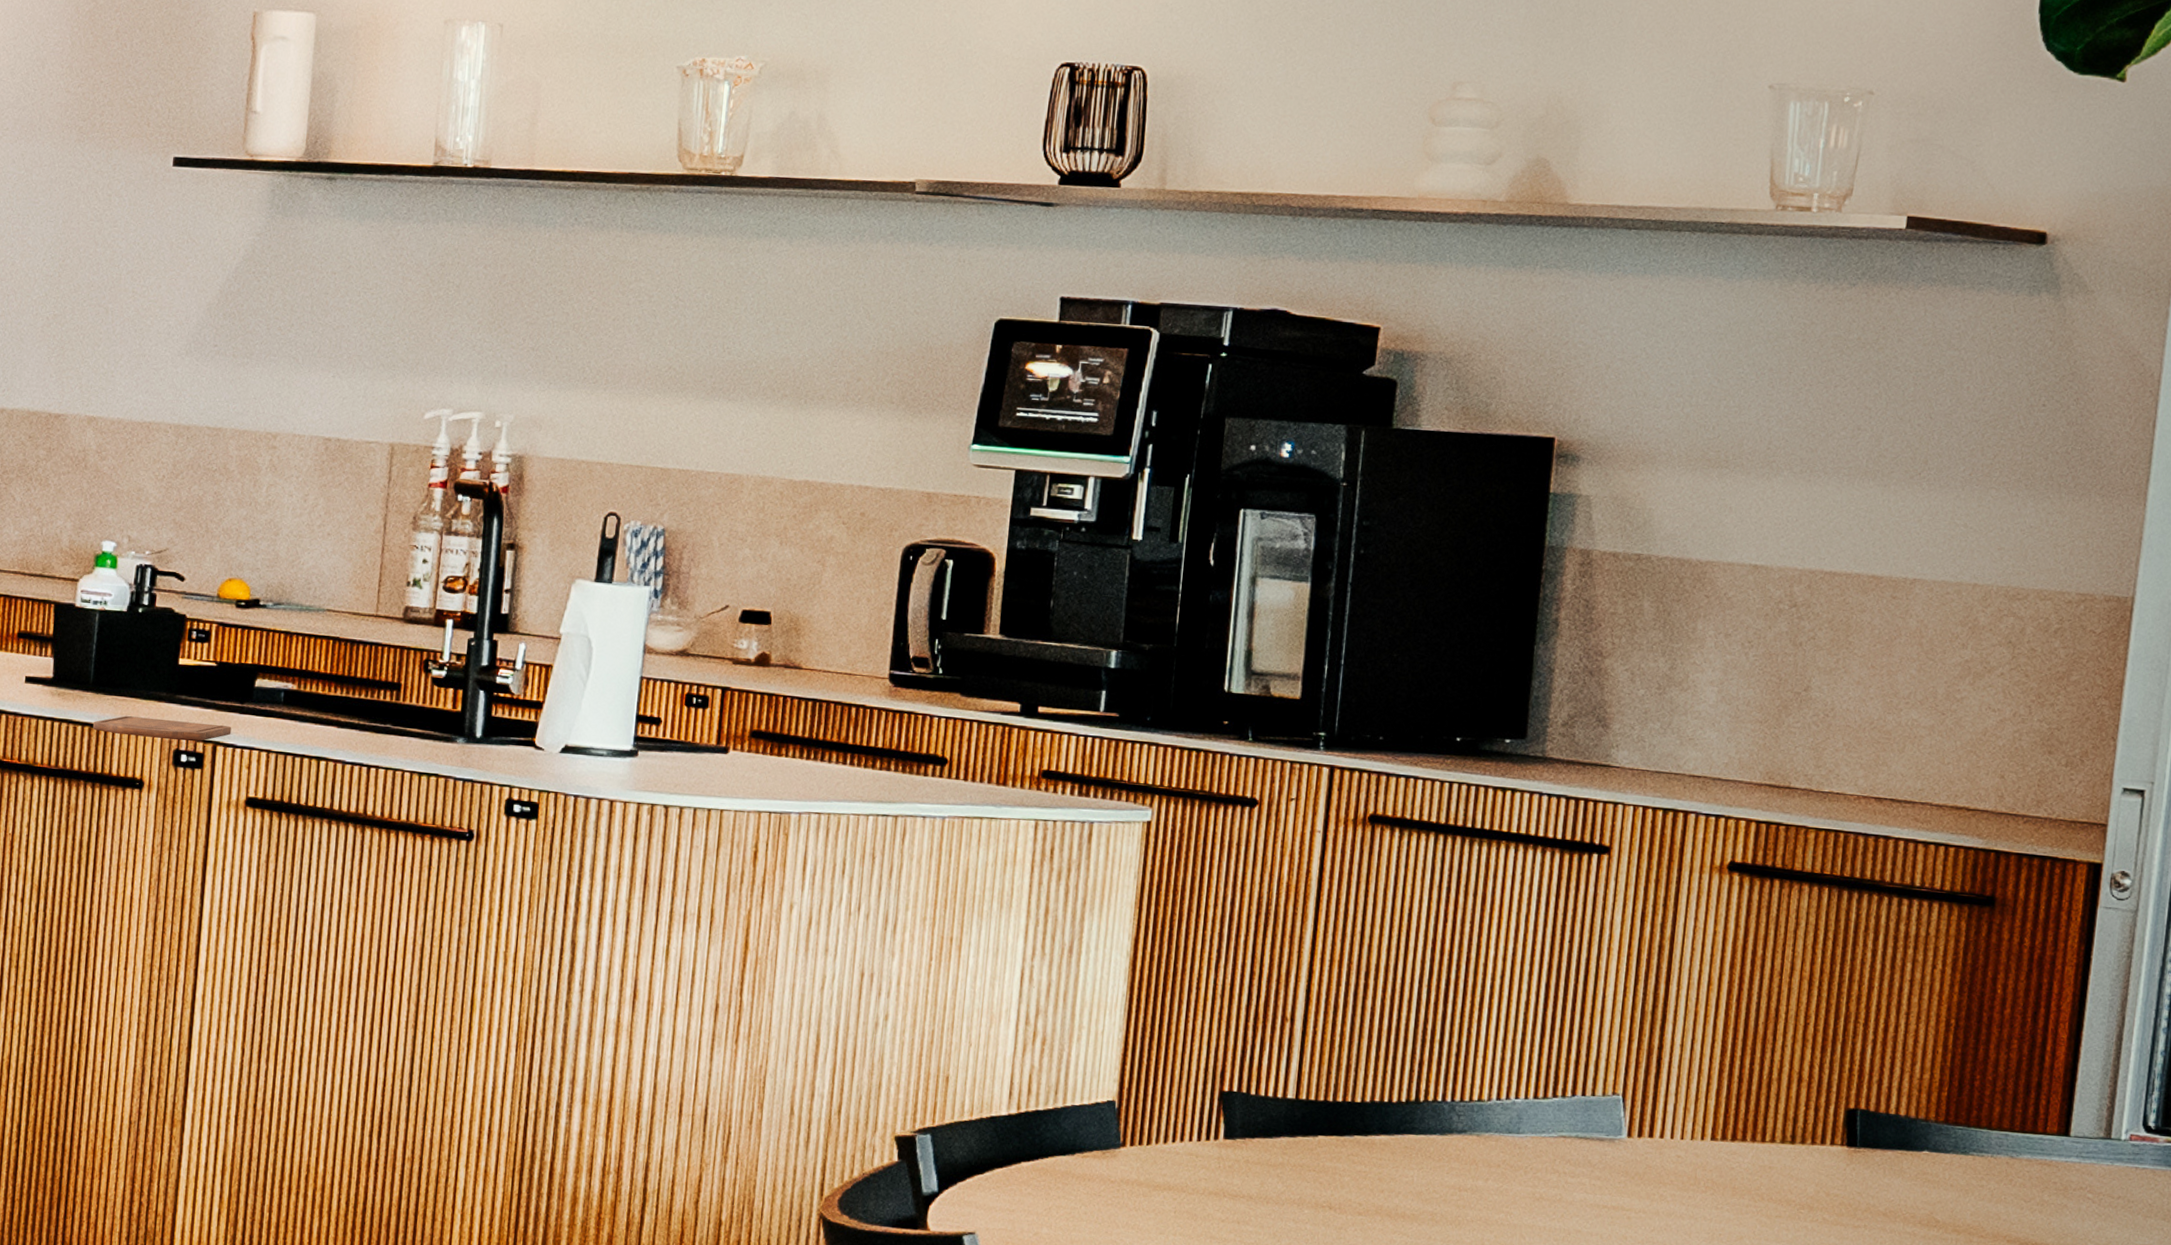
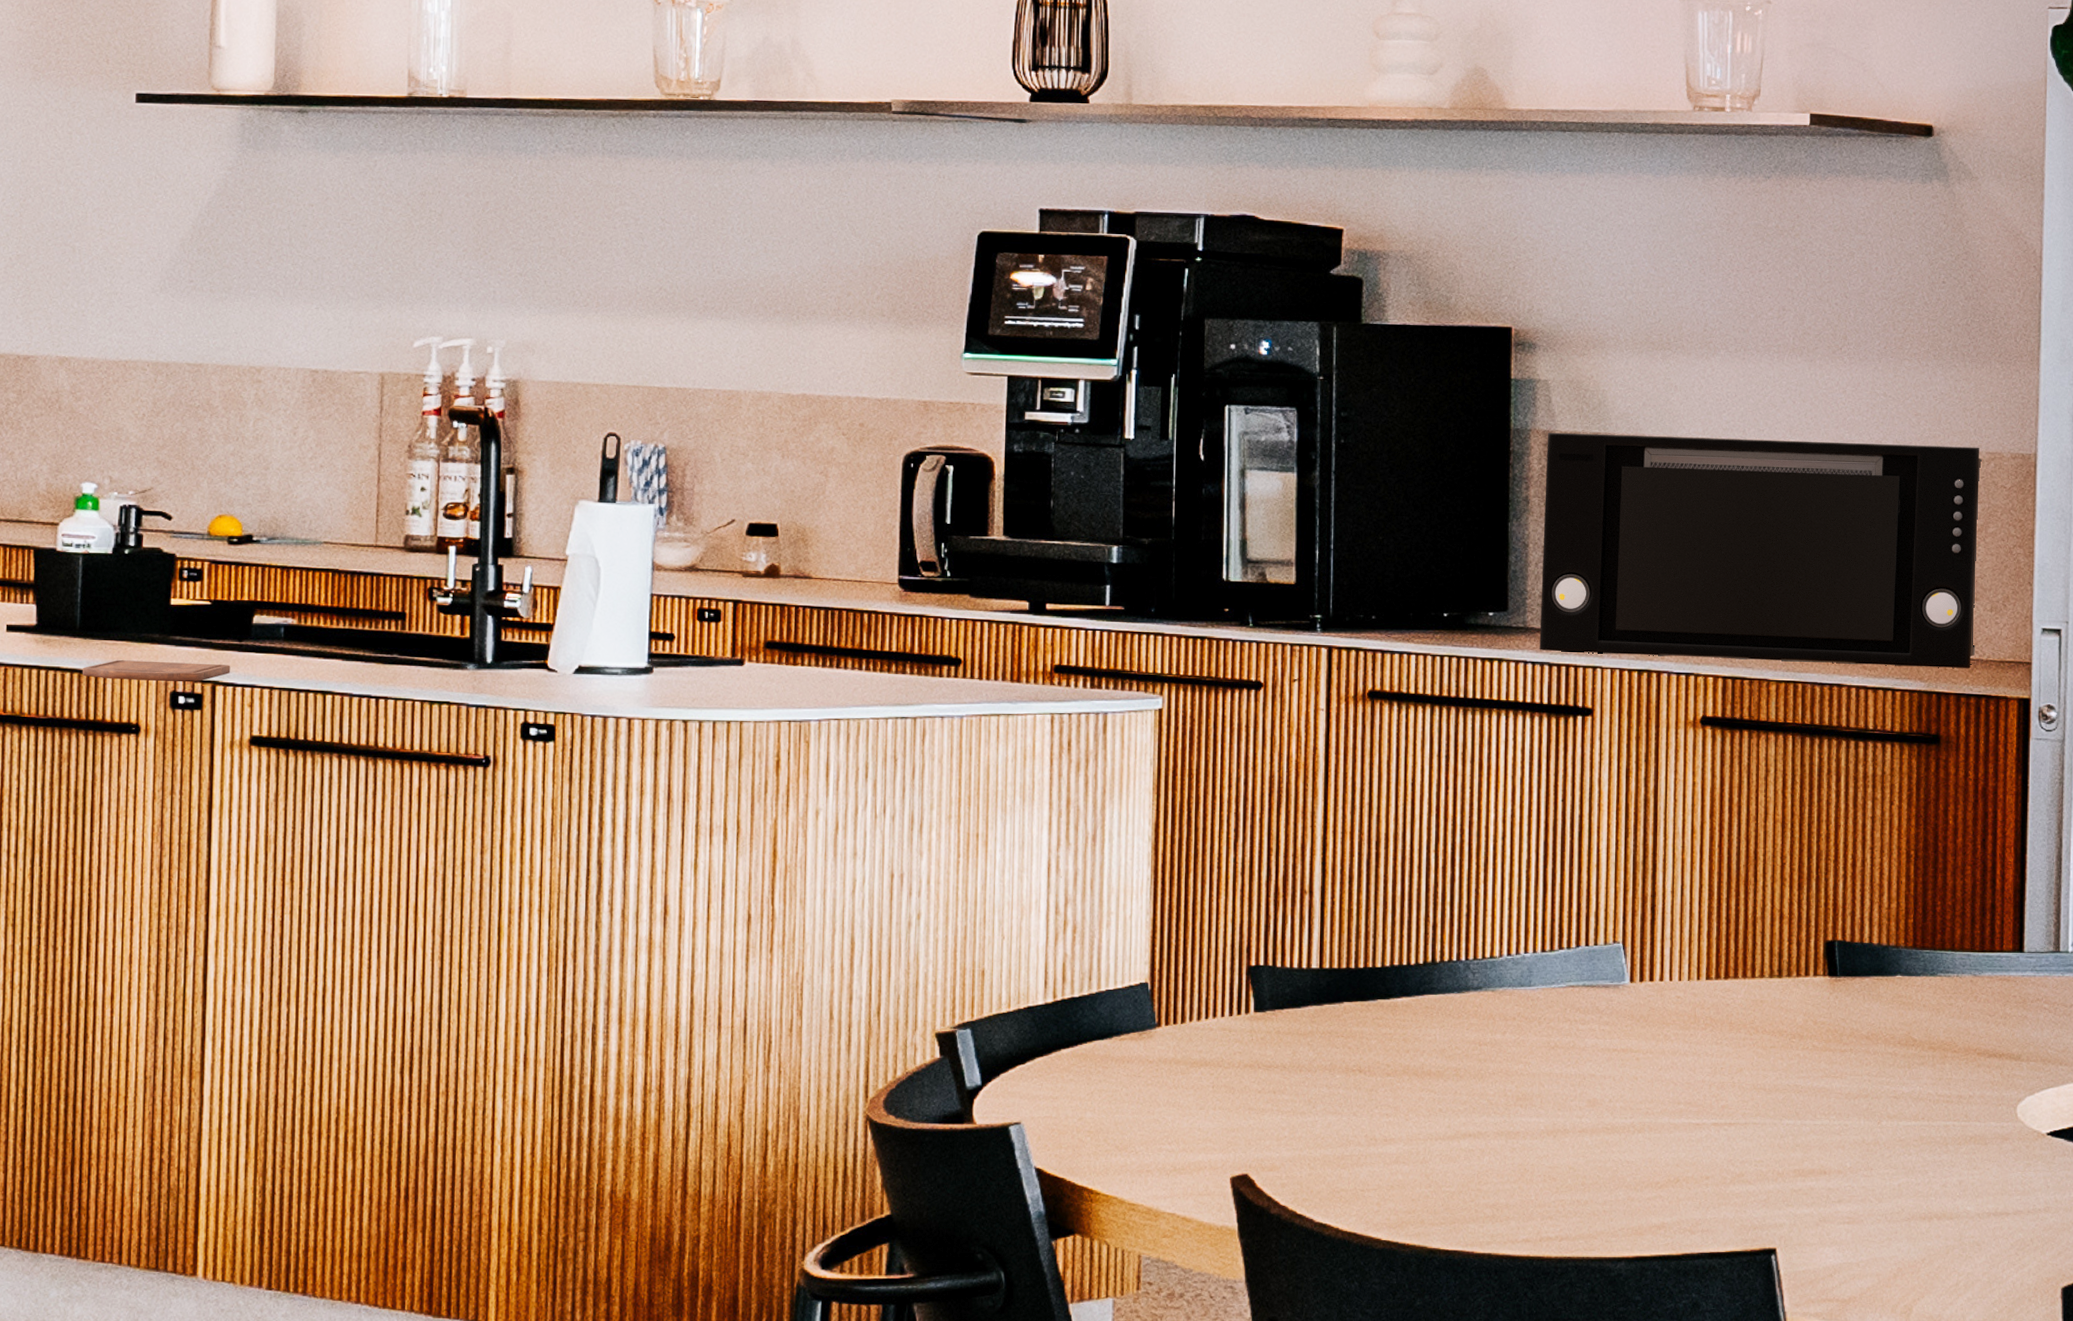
microwave: none [1557,551,2072,827] -> present [1539,432,1984,668]

